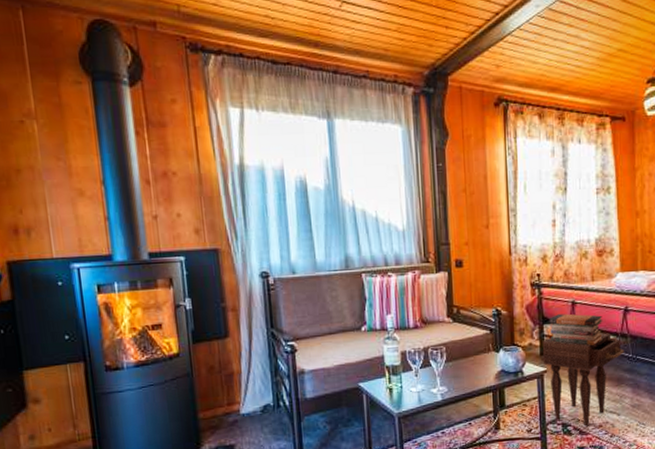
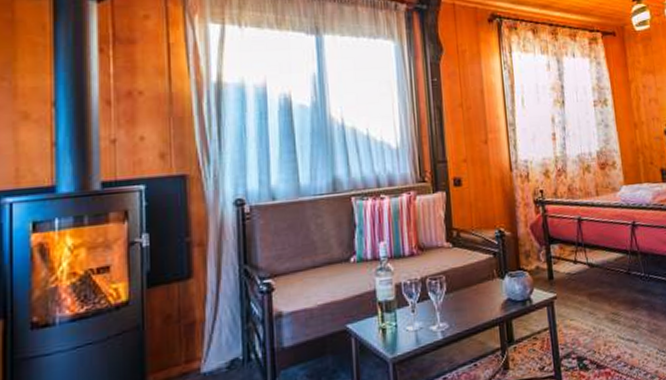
nightstand: present [542,333,624,426] -> none [549,250,636,359]
book stack: present [549,313,603,346] -> none [555,231,613,266]

